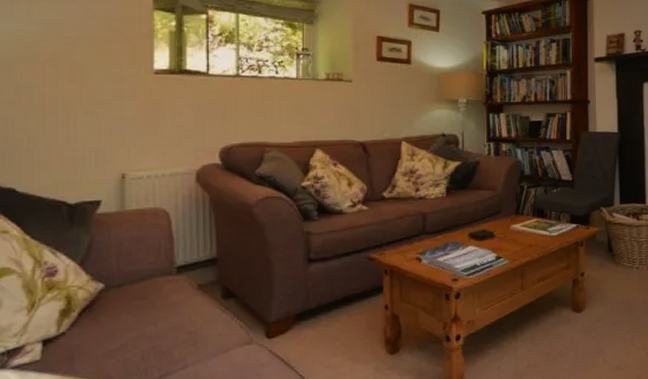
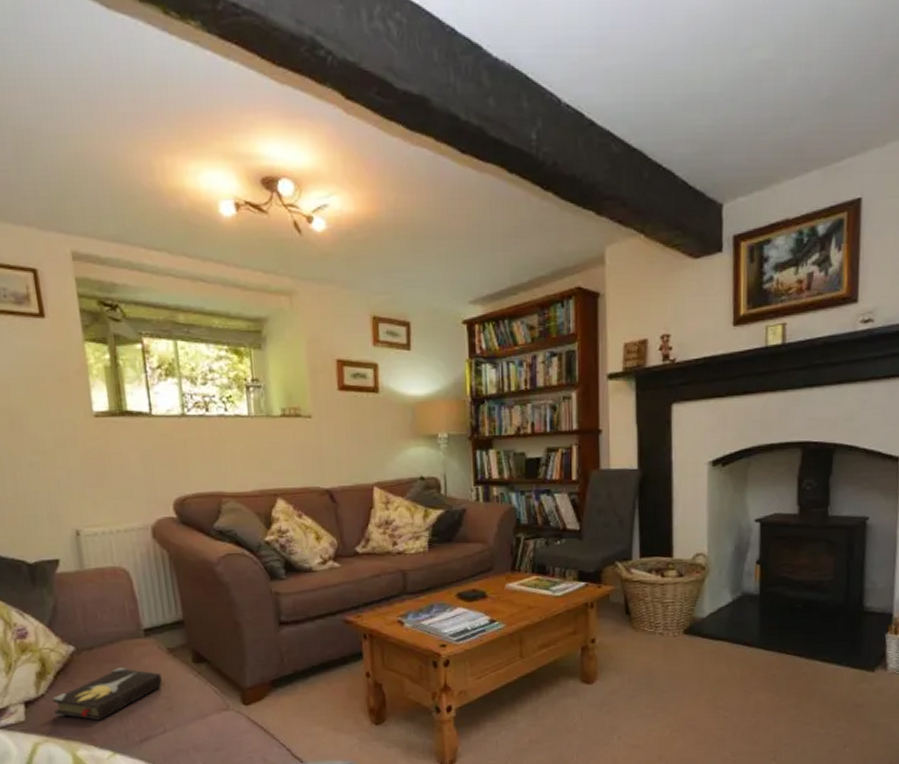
hardback book: none [73,303,189,358] -> present [52,667,162,721]

